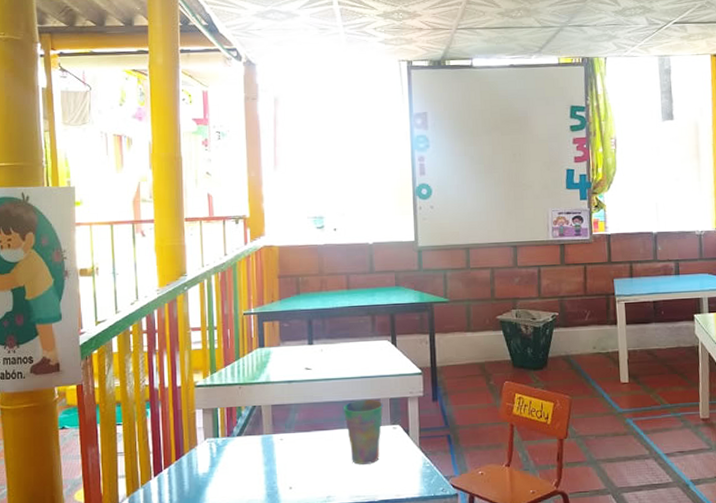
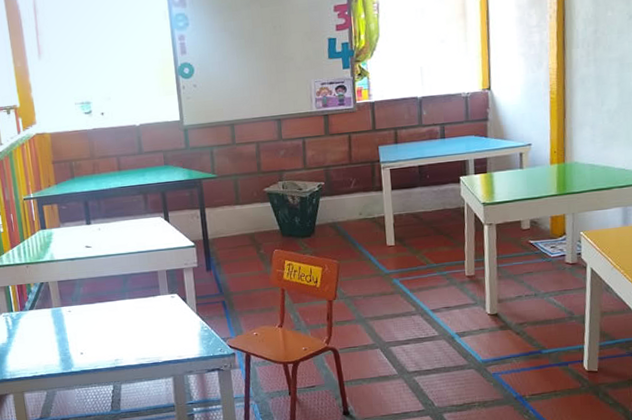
cup: present [344,399,384,465] -> none [124,272,161,331]

